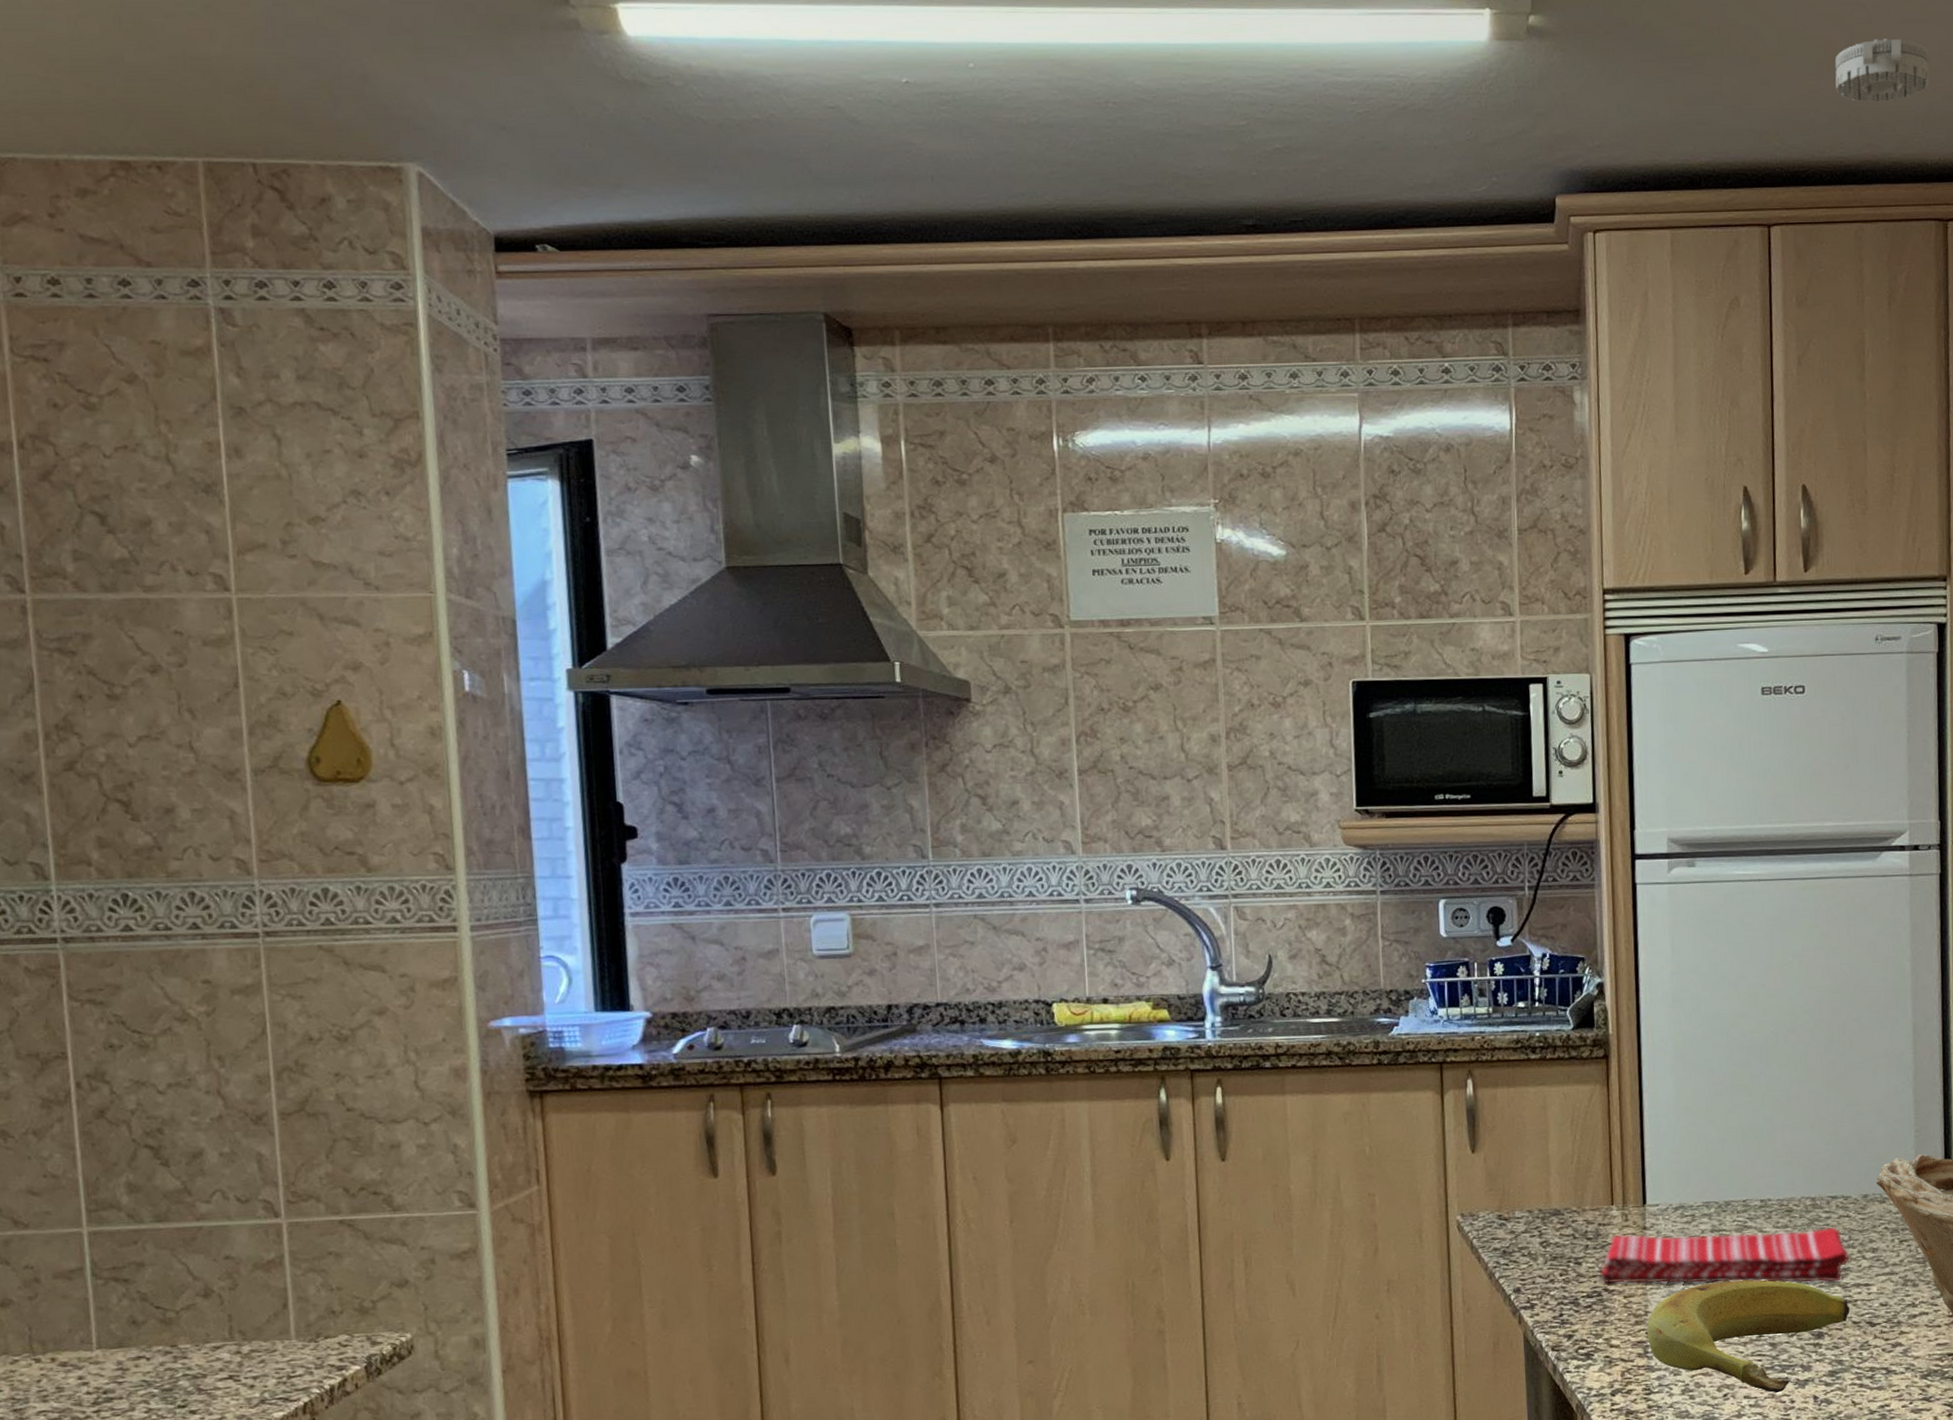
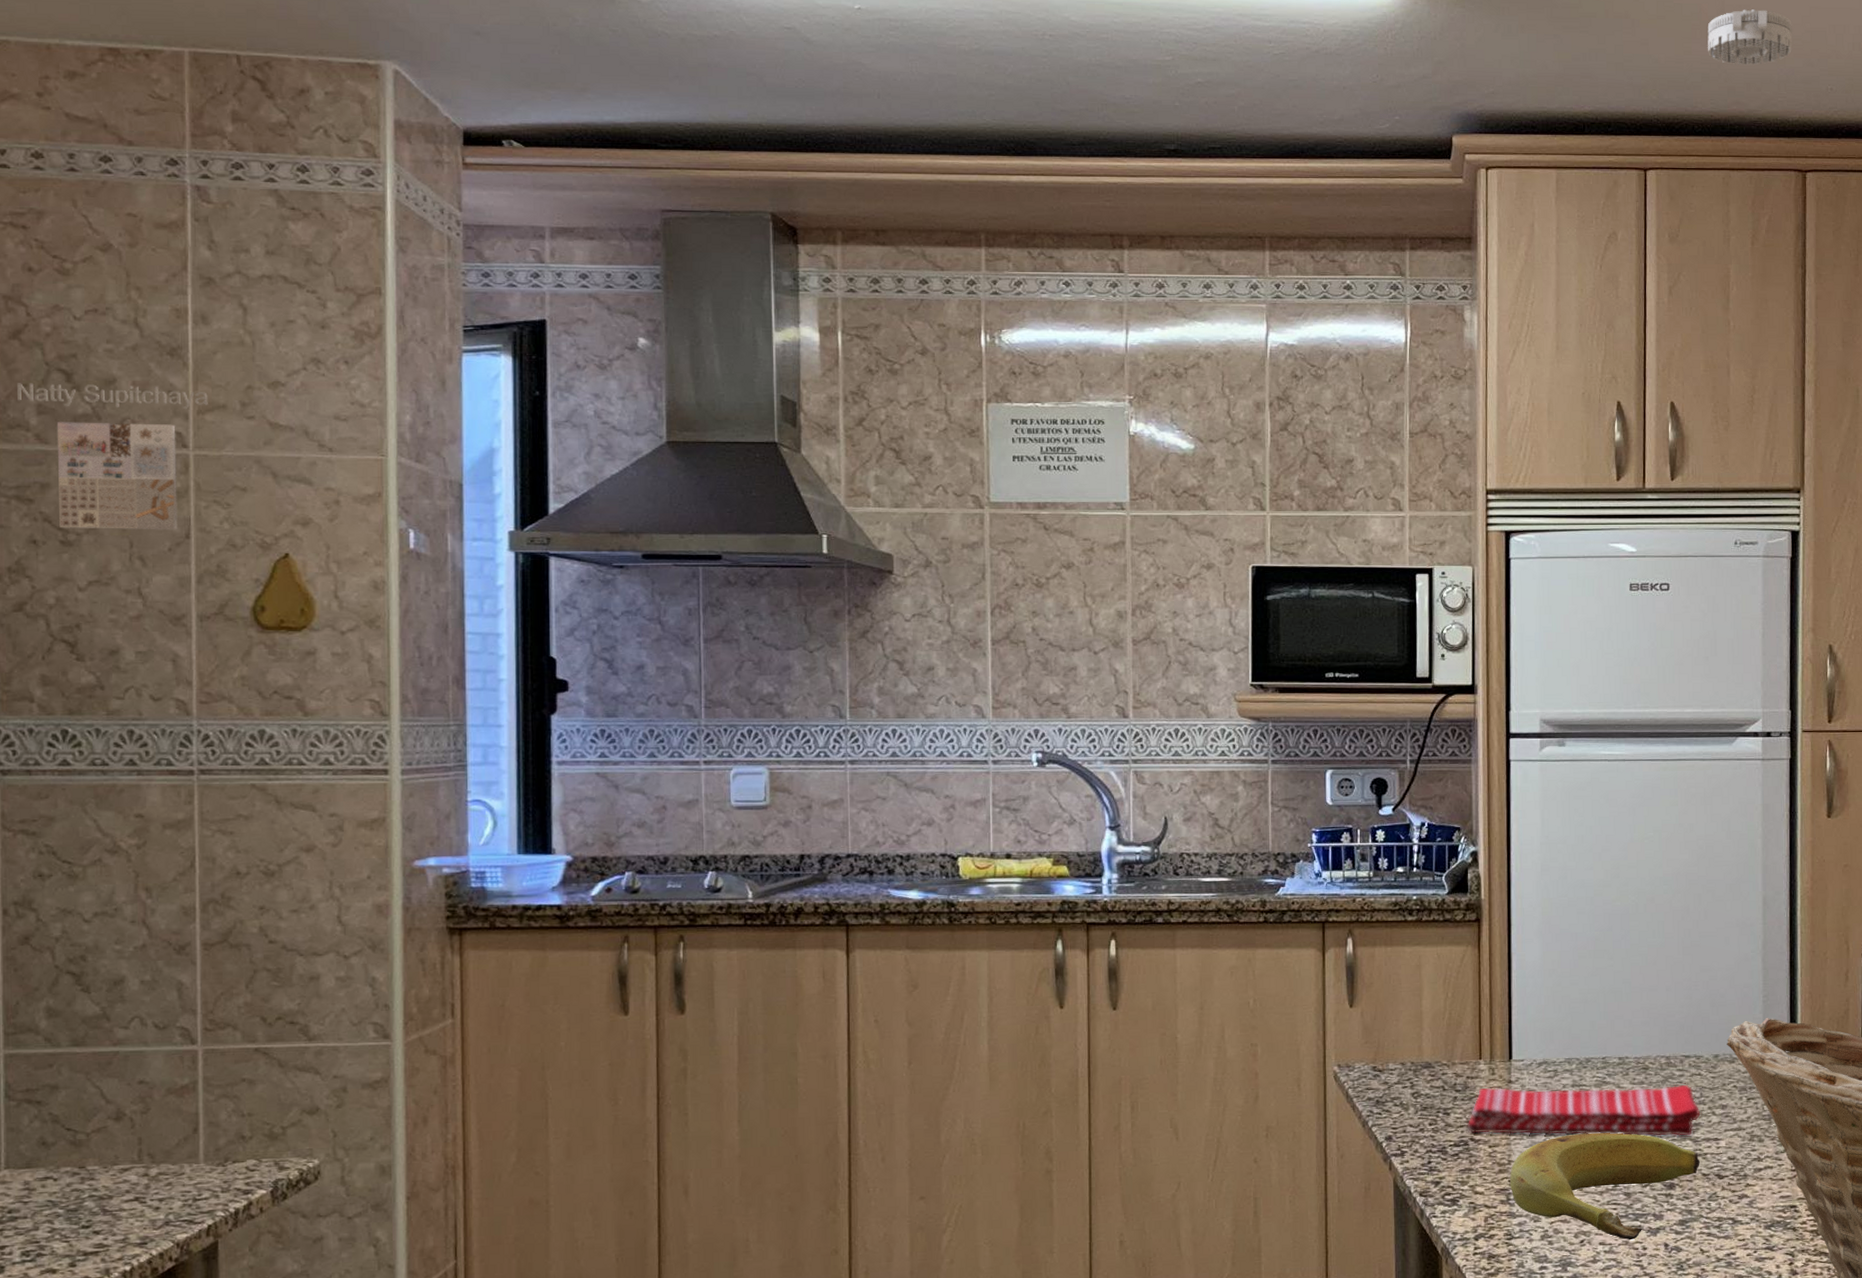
calendar: none [51,526,248,681] -> present [17,383,208,530]

